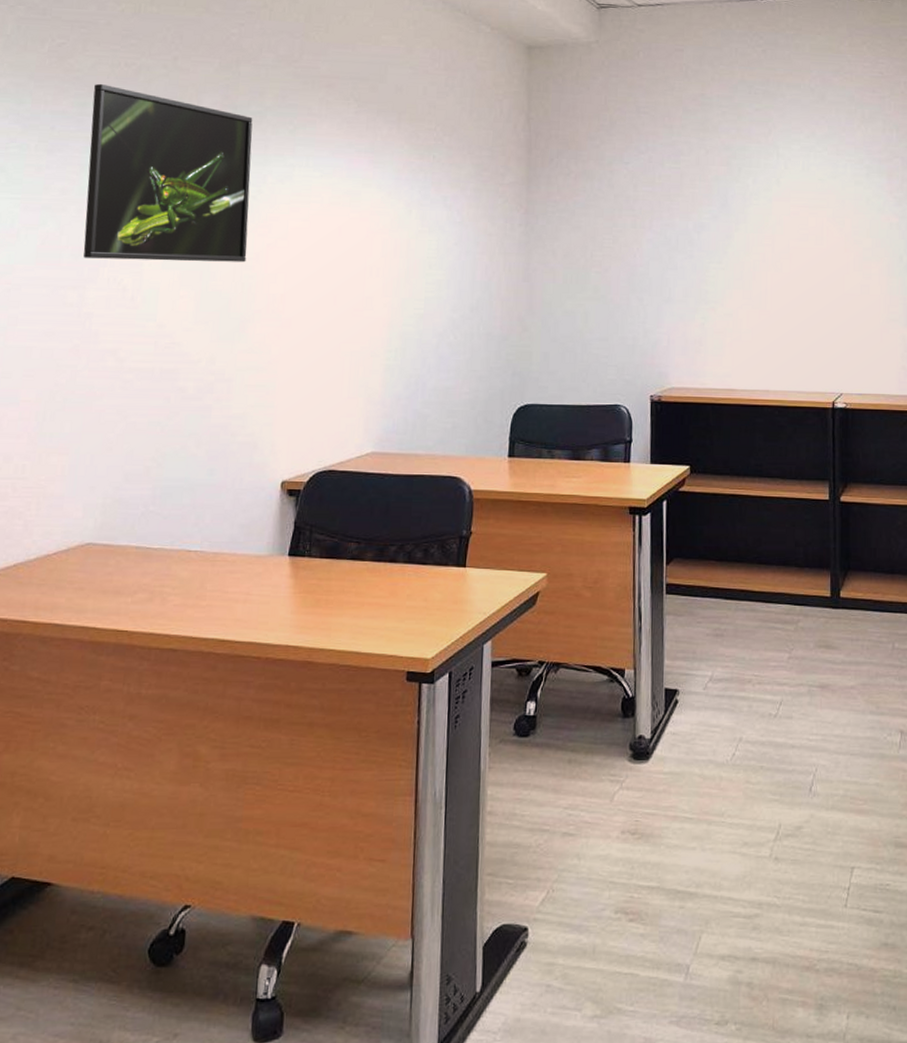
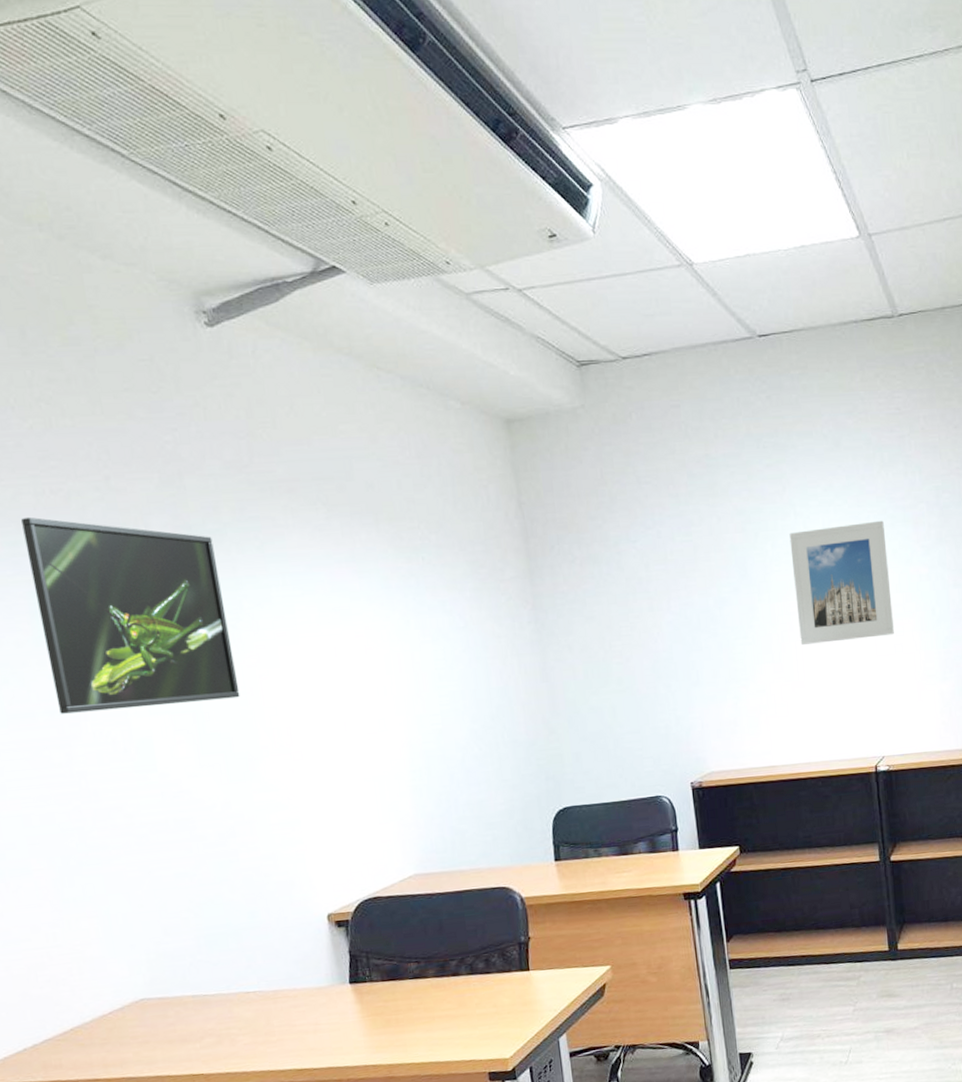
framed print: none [770,169,862,277] -> present [789,520,894,645]

